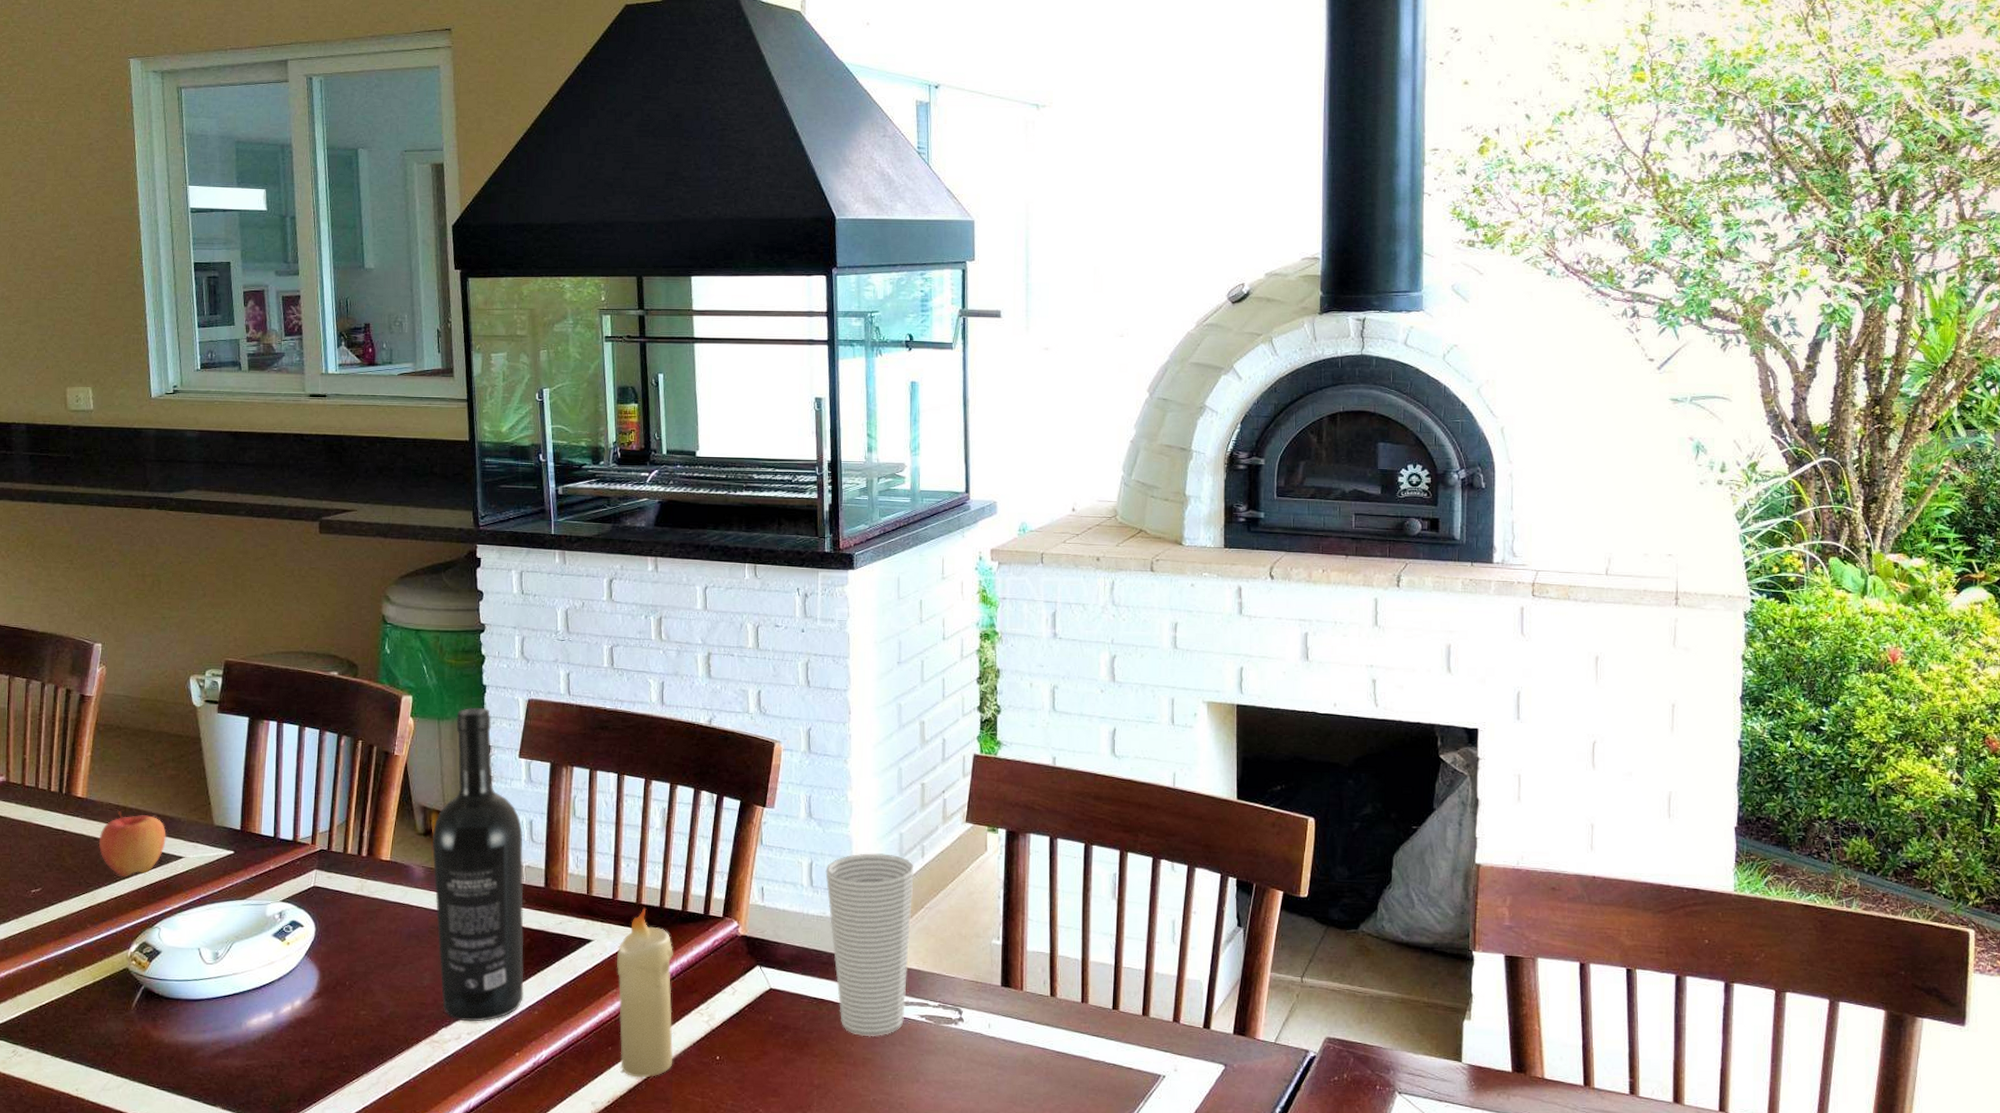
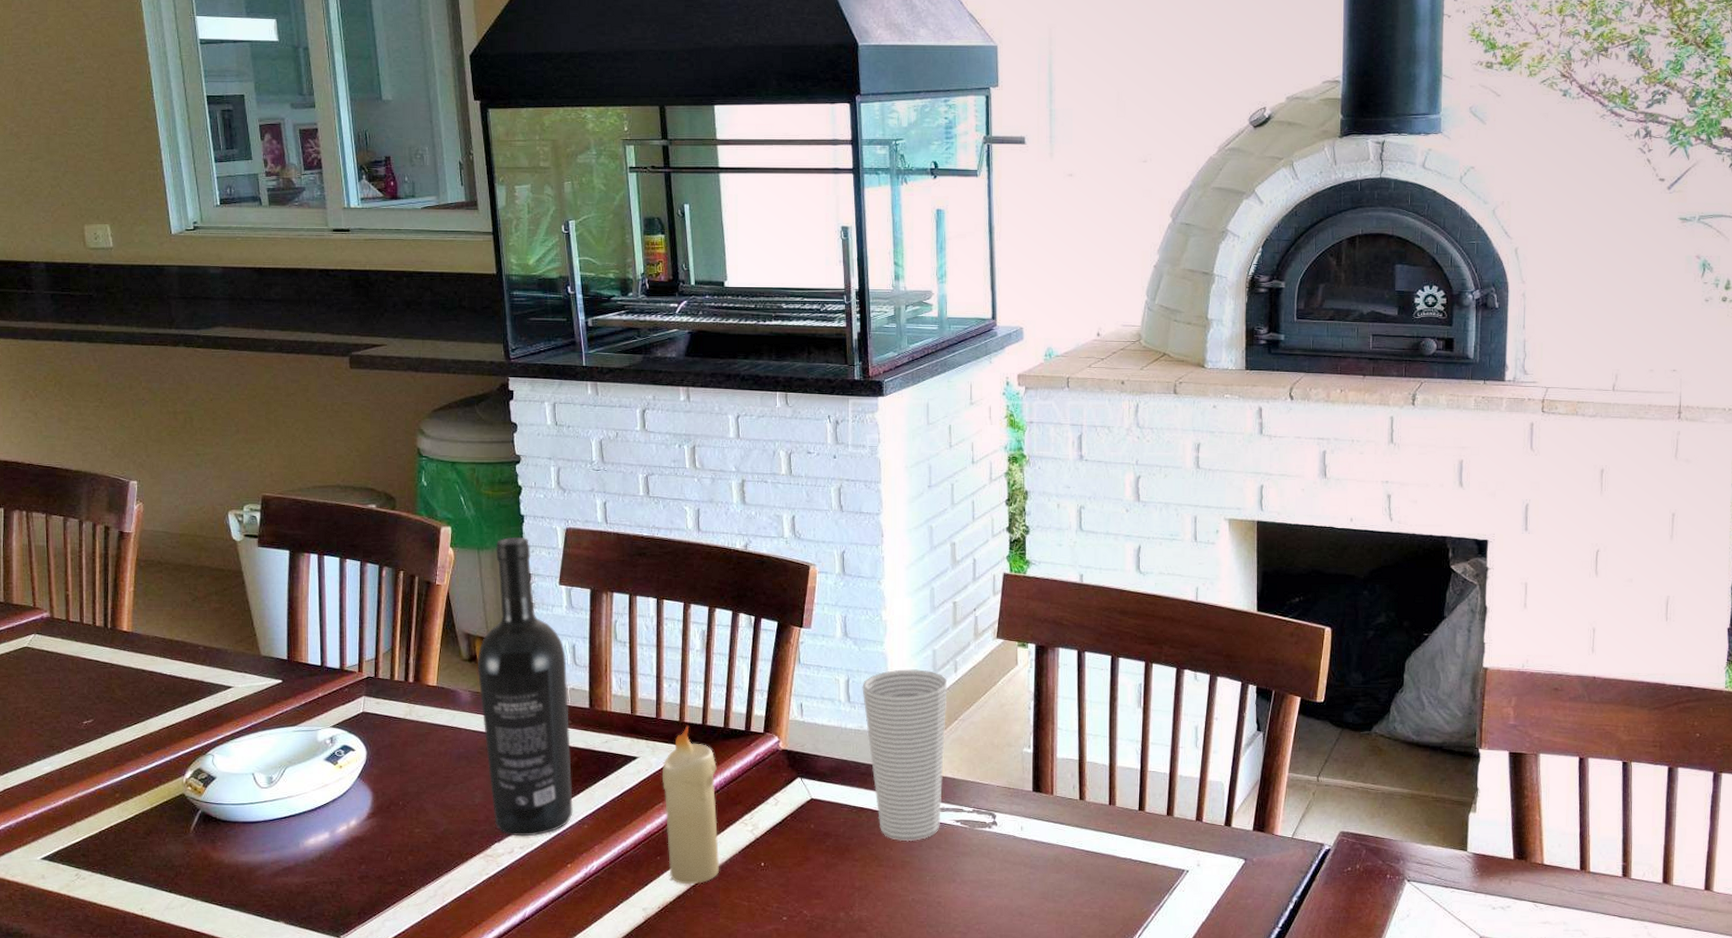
apple: present [98,811,166,877] -> none [147,644,214,707]

